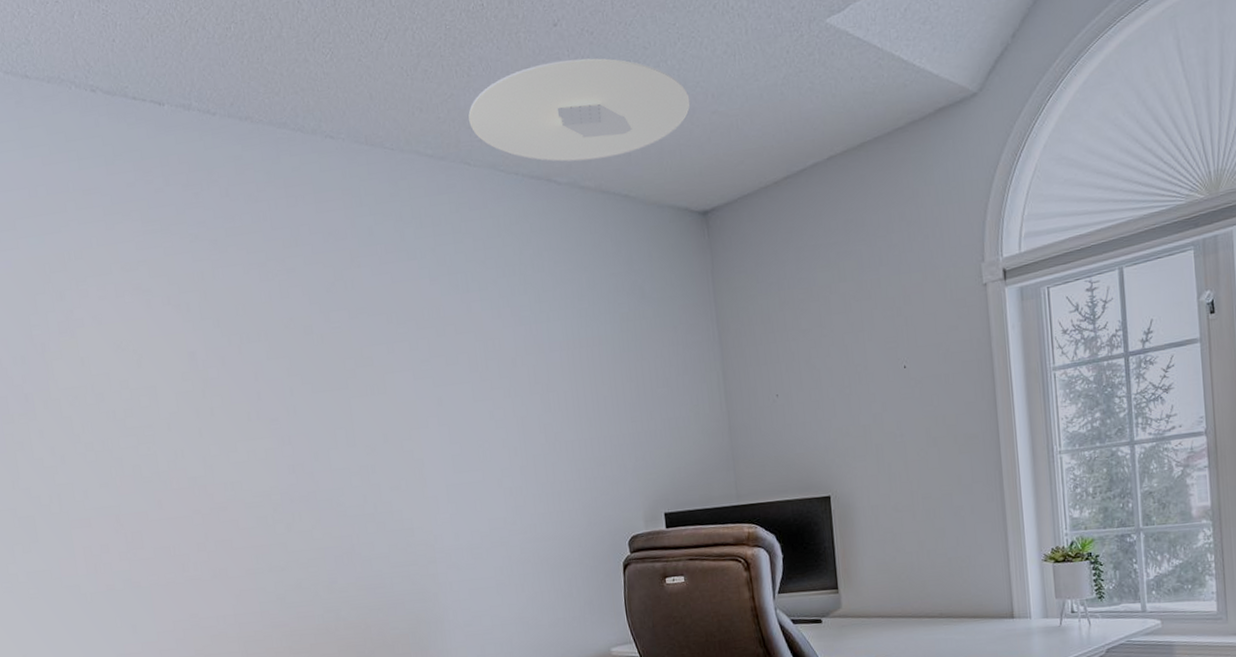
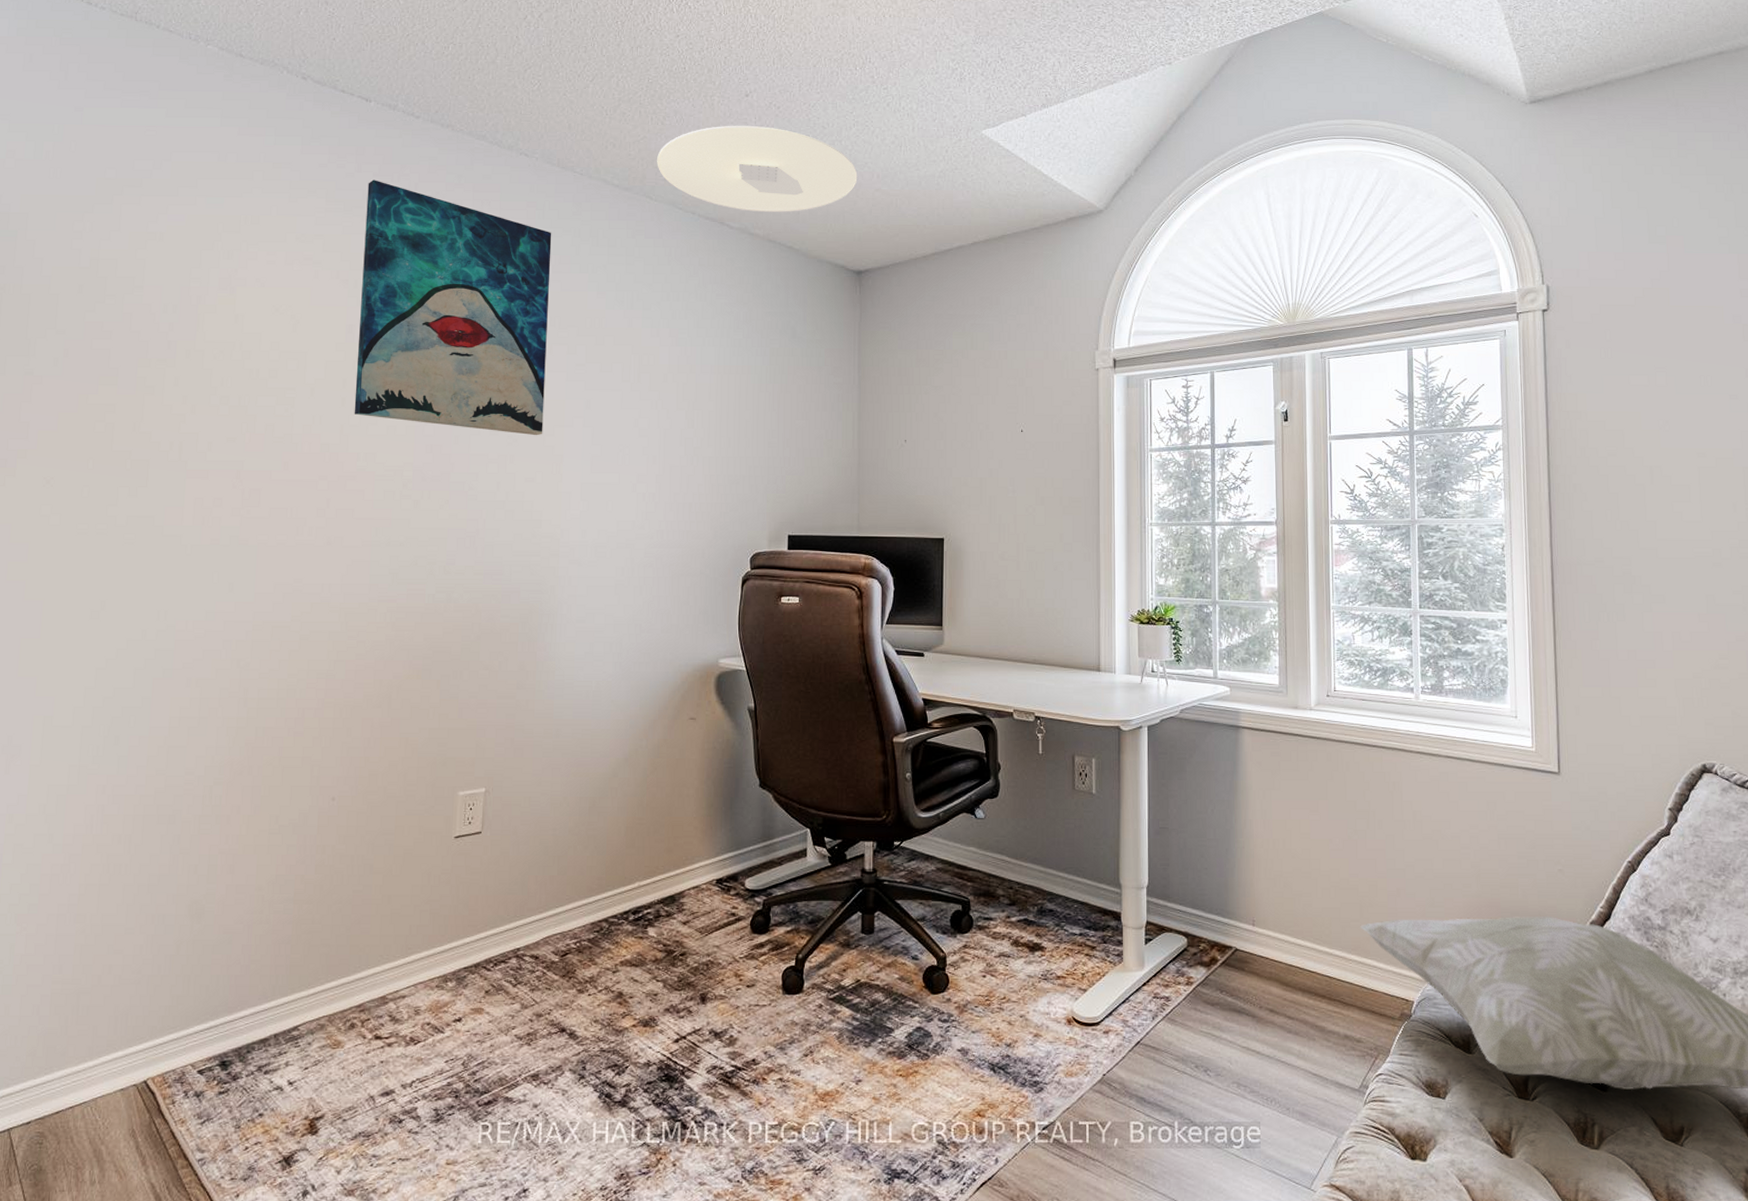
wall art: none [179,191,400,445] -> present [354,180,552,436]

